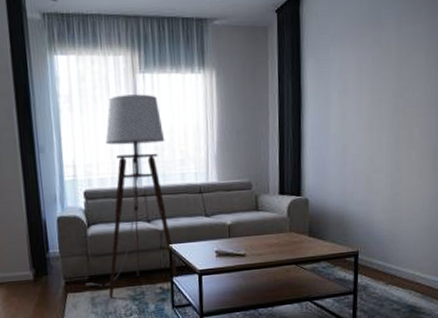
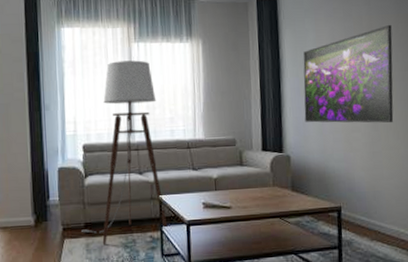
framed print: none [325,54,422,164] -> present [303,25,394,123]

